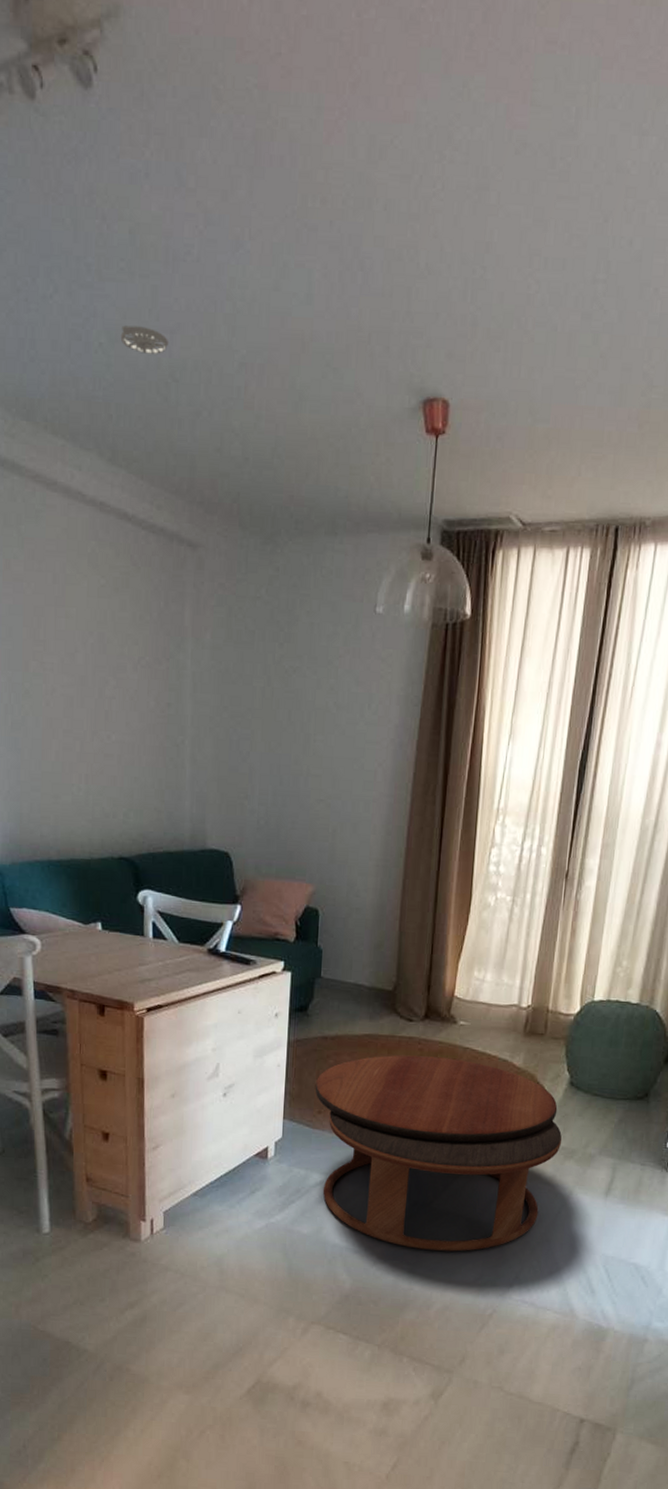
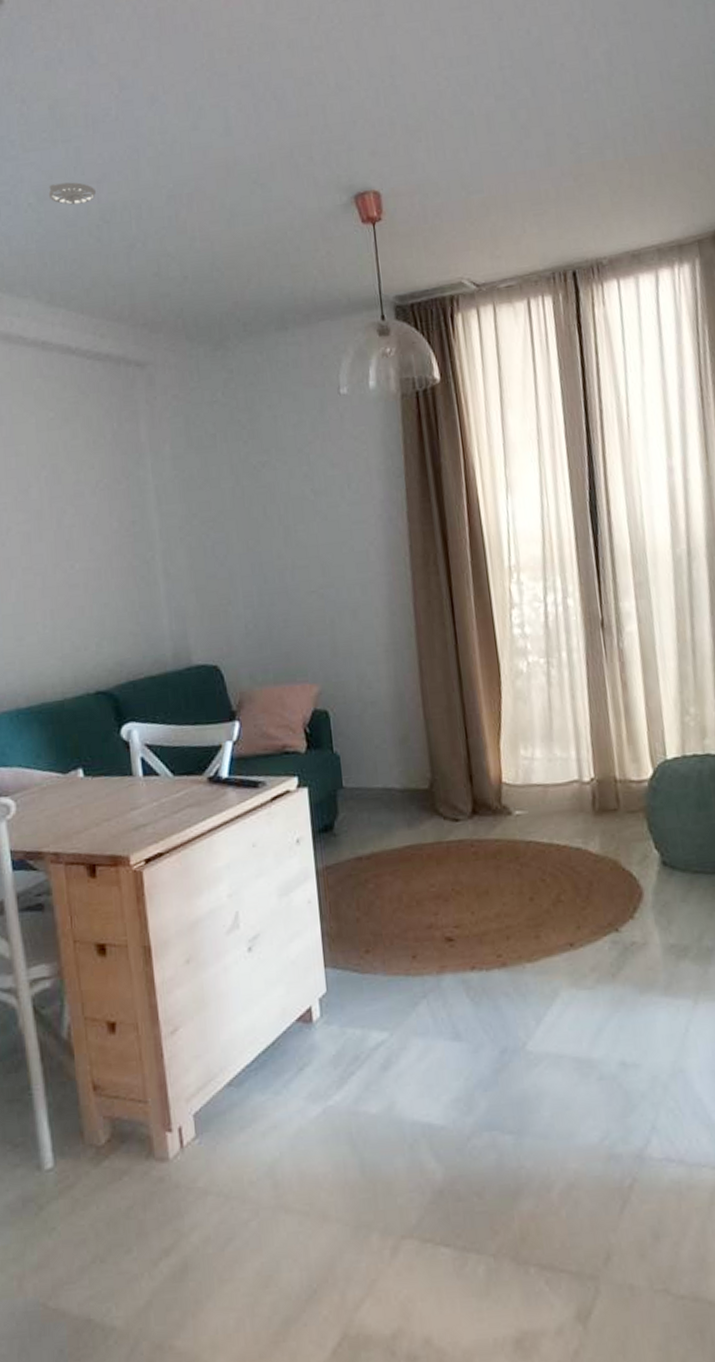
coffee table: present [315,1055,562,1252] -> none [356,857,670,1111]

